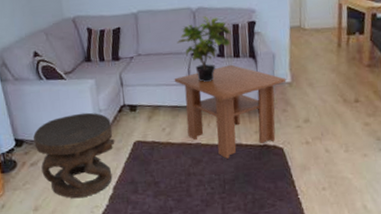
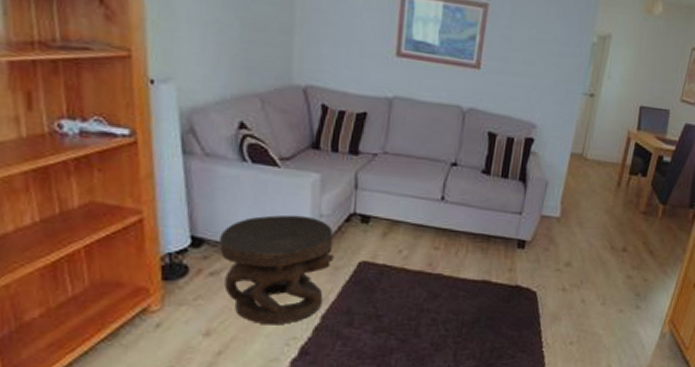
coffee table: present [174,64,287,159] -> none [424,185,556,297]
potted plant: present [176,16,232,82] -> none [436,120,504,201]

